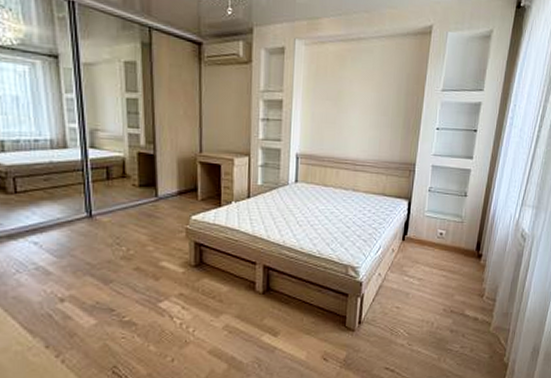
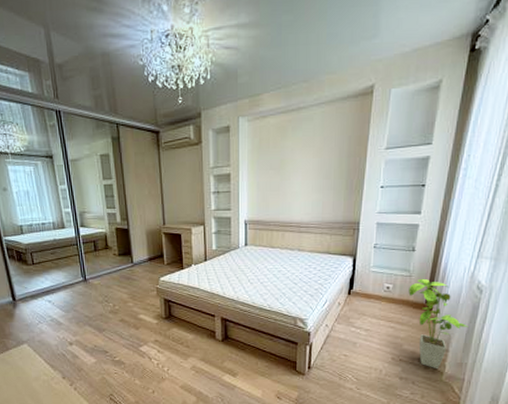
house plant: none [460,225,514,320] -> present [408,278,469,370]

